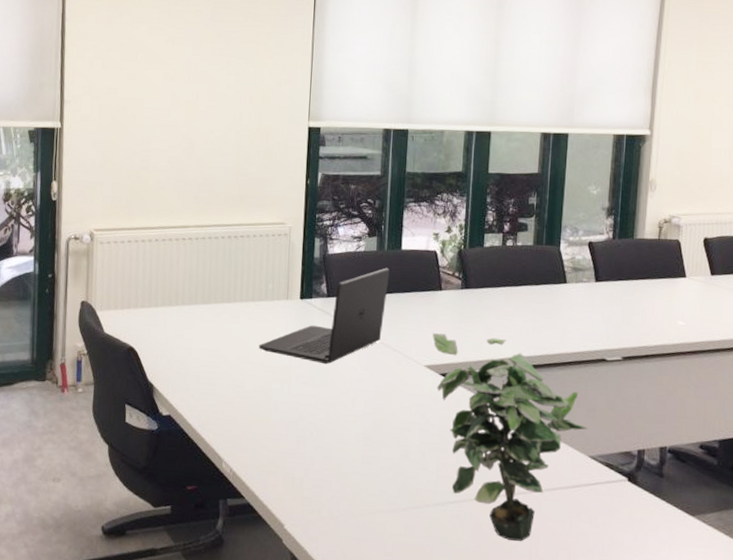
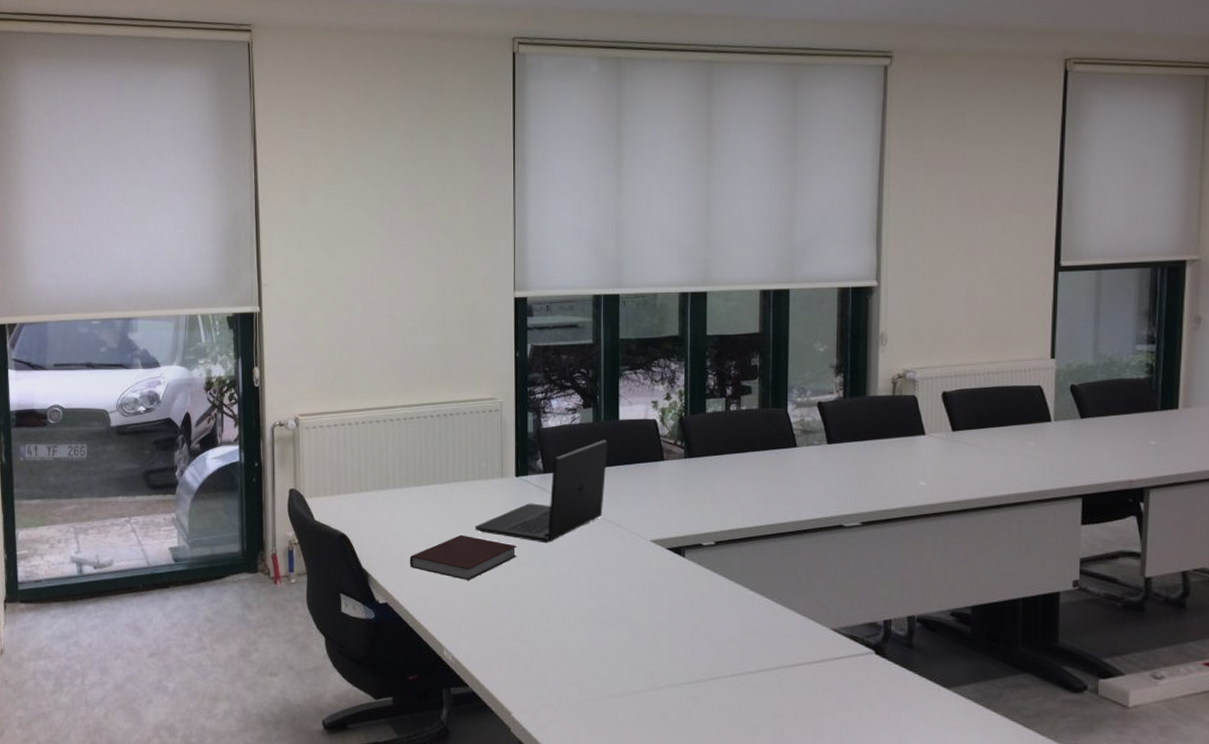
notebook: none [194,352,298,397] -> present [409,534,517,580]
potted plant: present [433,333,588,541] -> none [657,506,828,722]

